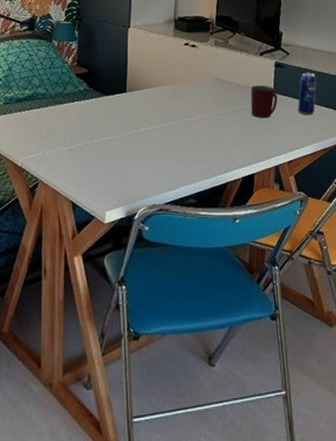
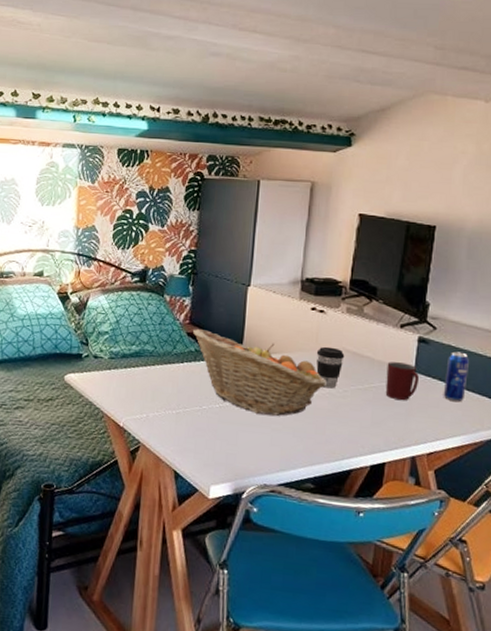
fruit basket: none [81,70,201,142] -> present [193,329,327,416]
coffee cup: none [191,77,215,113] -> present [316,346,345,389]

